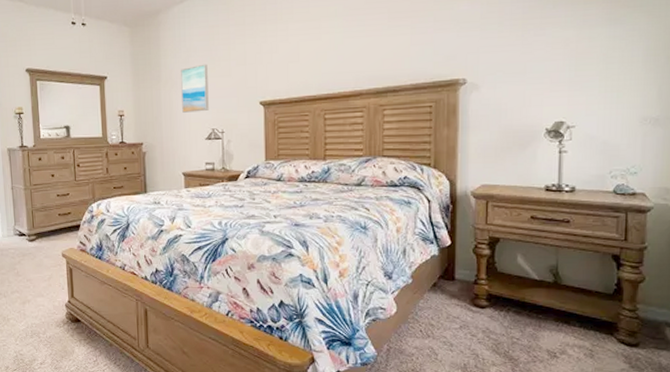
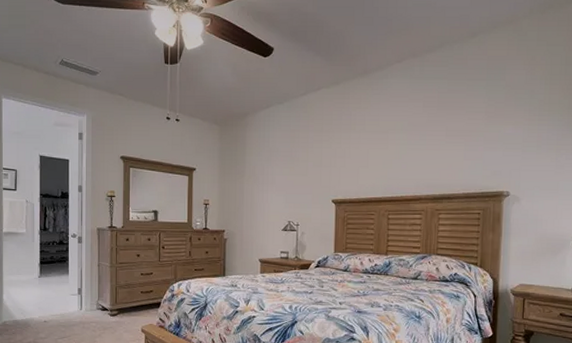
wall art: present [181,64,209,113] -> none [262,163,287,206]

